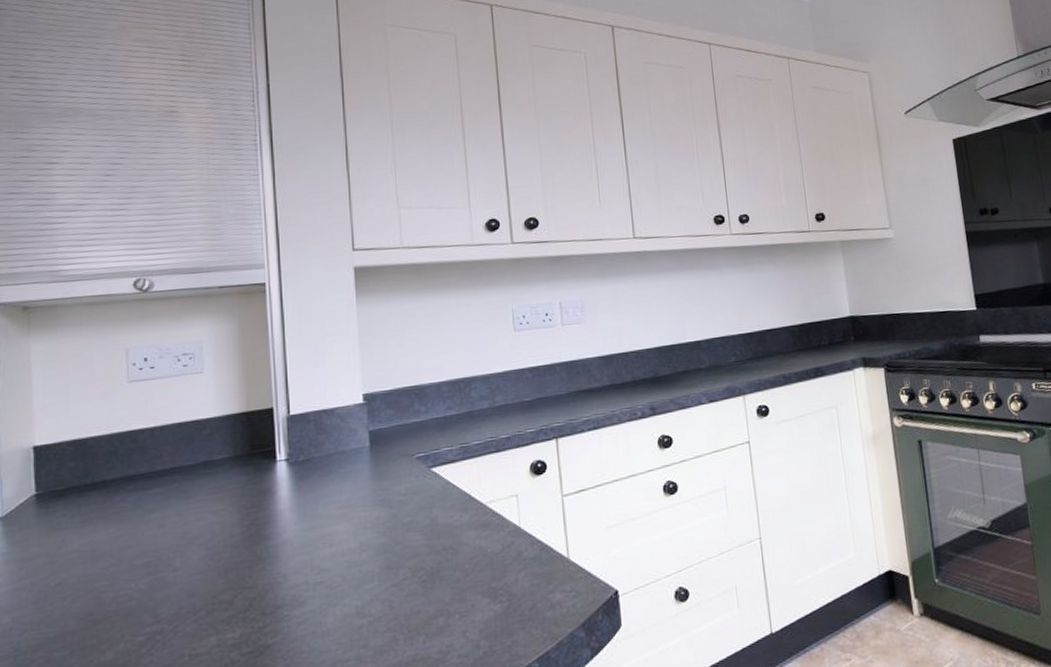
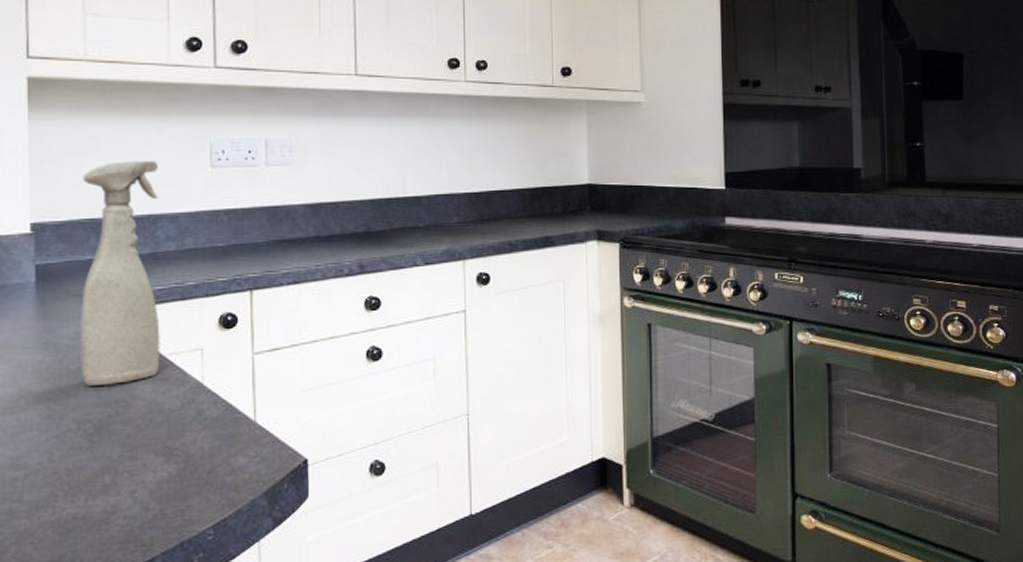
spray bottle: none [404,330,481,537] -> present [80,161,160,386]

